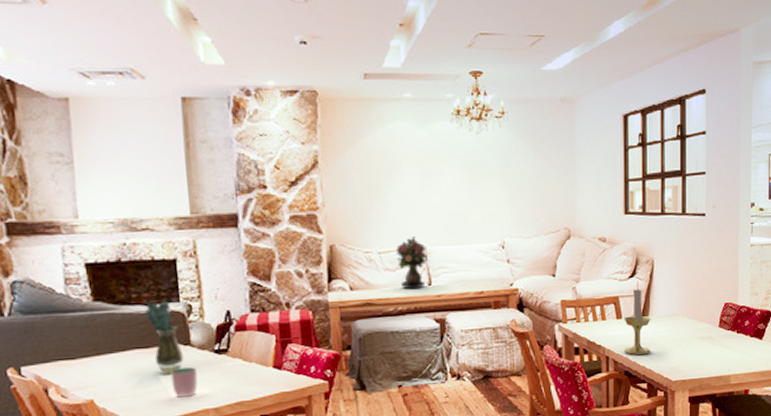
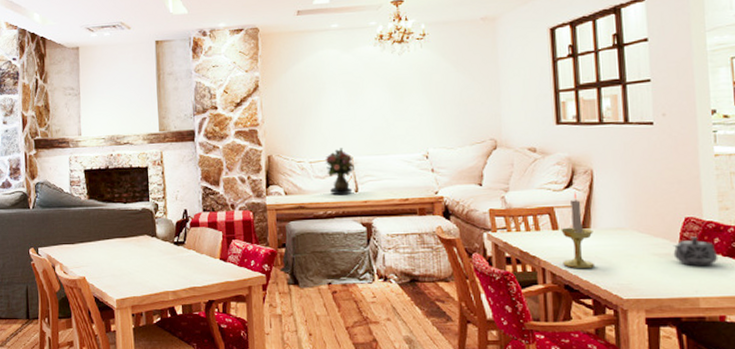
vase: present [143,298,184,375] -> none [123,197,151,261]
cup: present [170,367,198,398] -> none [141,255,161,280]
teapot: none [713,320,747,347] -> present [673,236,718,267]

